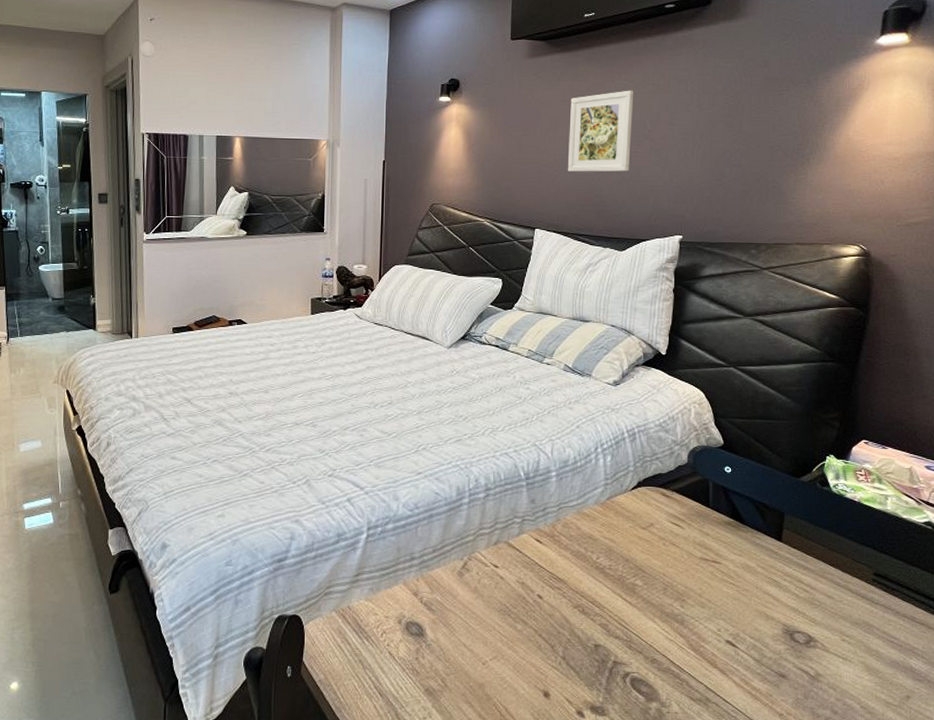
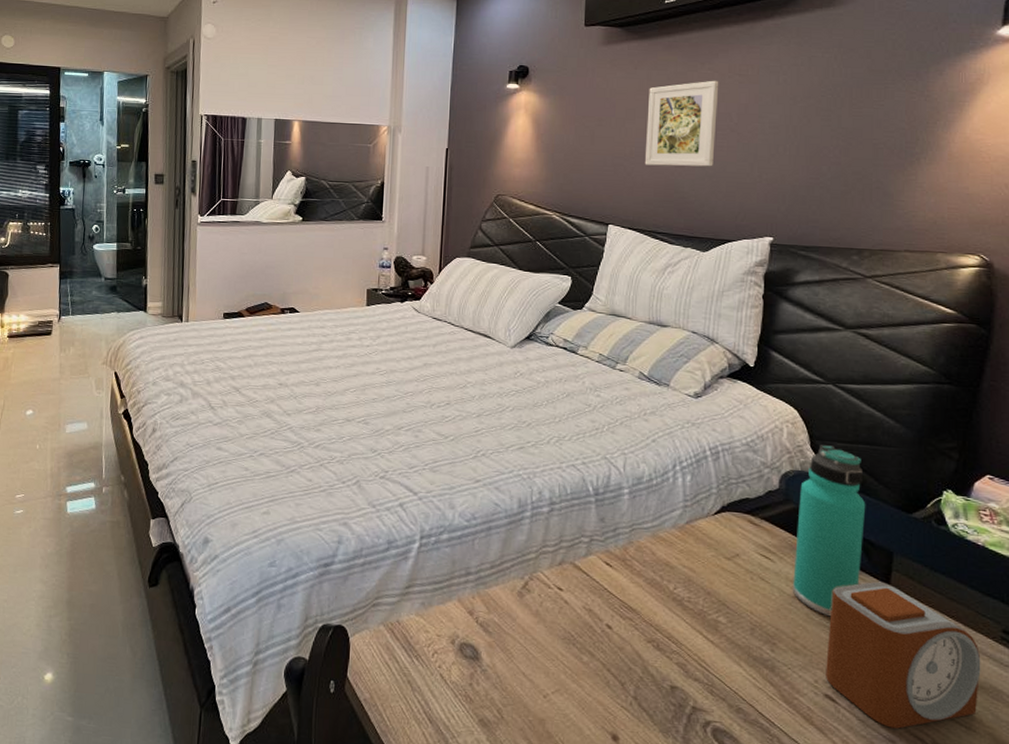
thermos bottle: none [700,422,762,573] -> present [793,445,866,617]
alarm clock: none [727,539,856,665] -> present [826,581,981,729]

